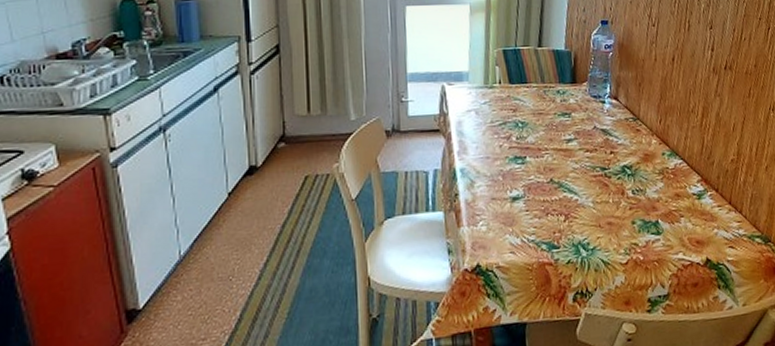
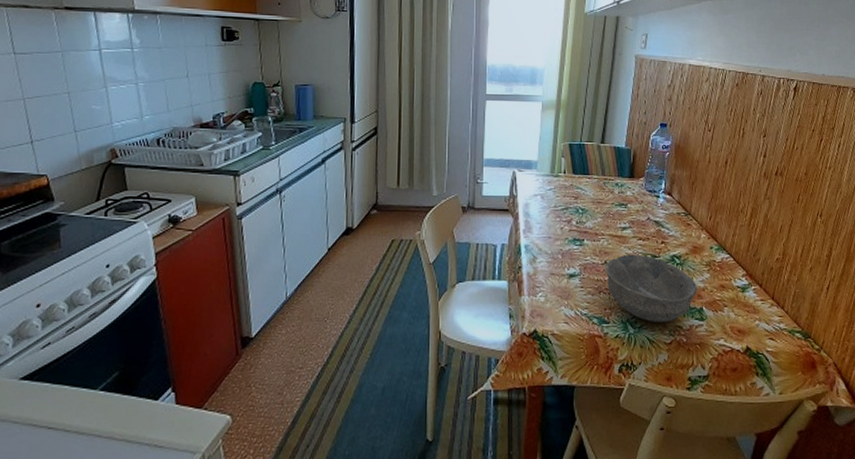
bowl: none [551,168,652,242] -> present [605,254,697,322]

